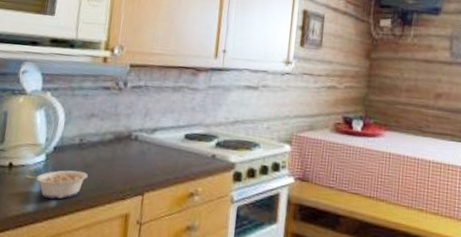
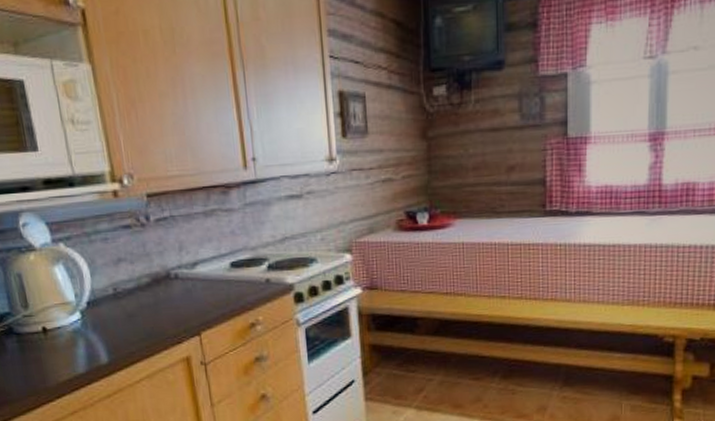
legume: present [25,170,88,199] -> none [65,322,134,356]

